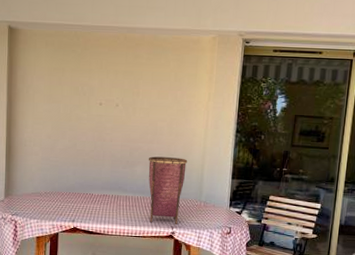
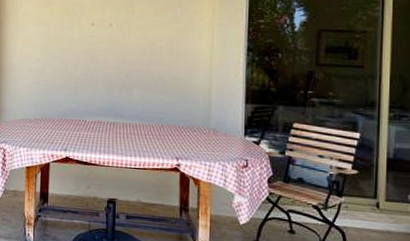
woven basket: present [148,156,188,224] -> none [146,79,192,155]

